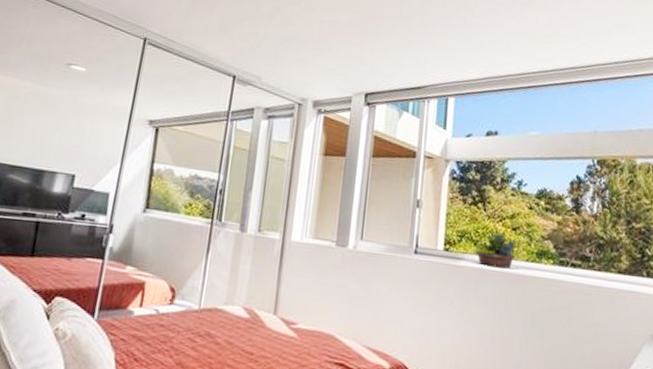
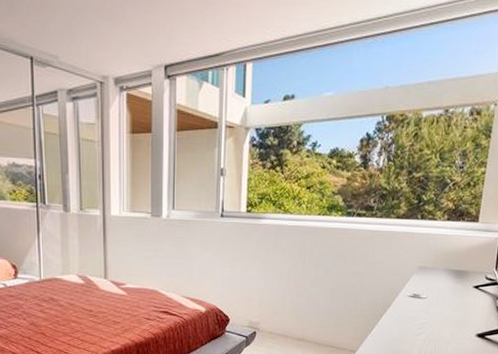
succulent planter: present [474,231,517,269] -> none [273,190,311,223]

